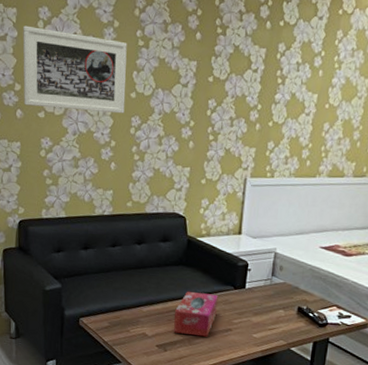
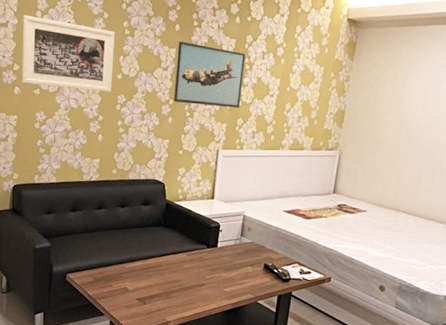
tissue box: present [174,291,218,337] -> none [153,249,193,291]
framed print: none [195,52,277,130] -> present [174,41,246,108]

